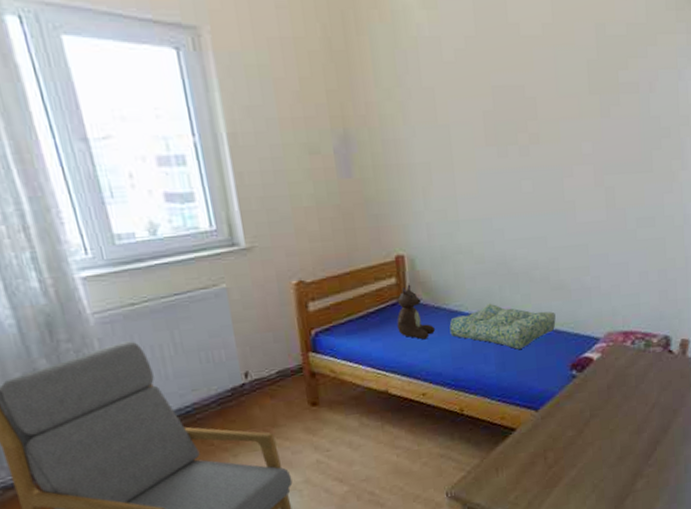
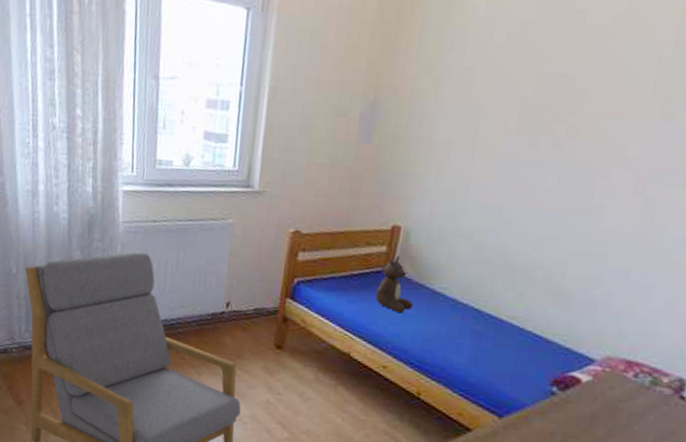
seat cushion: present [449,303,556,350] -> none [427,292,549,349]

